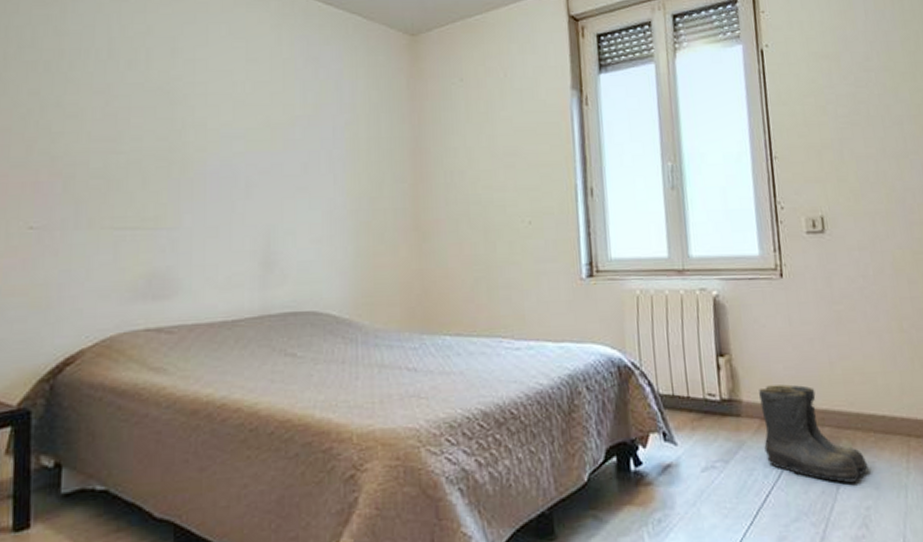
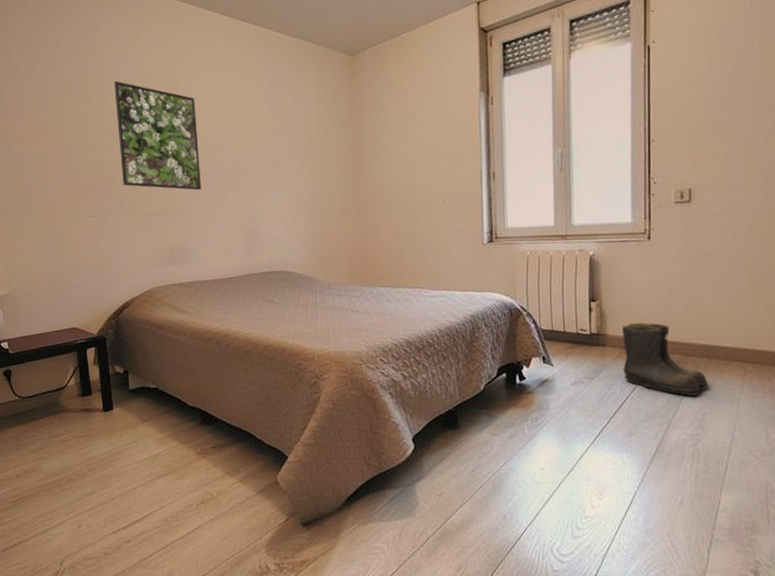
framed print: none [83,45,201,197] -> present [114,80,201,191]

